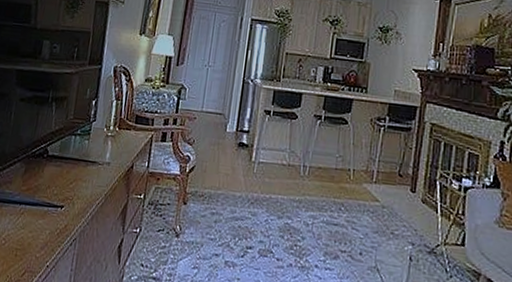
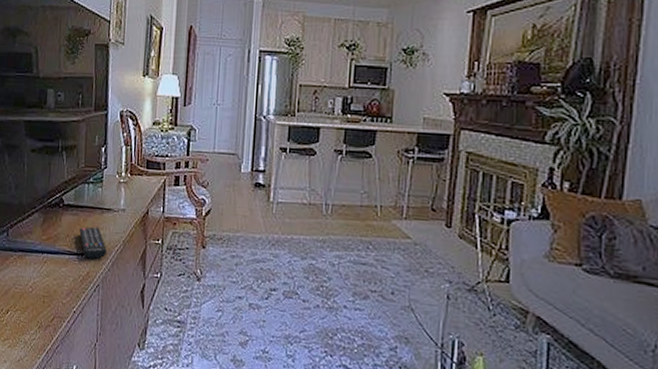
remote control: none [61,179,88,213] -> present [79,227,107,260]

